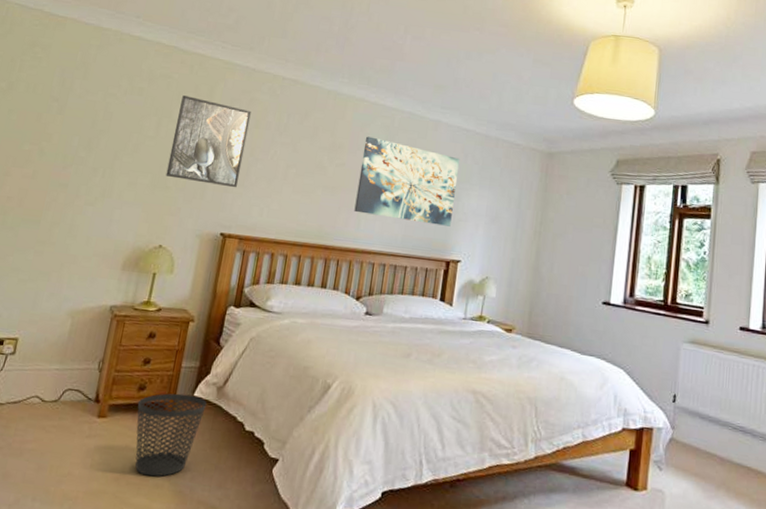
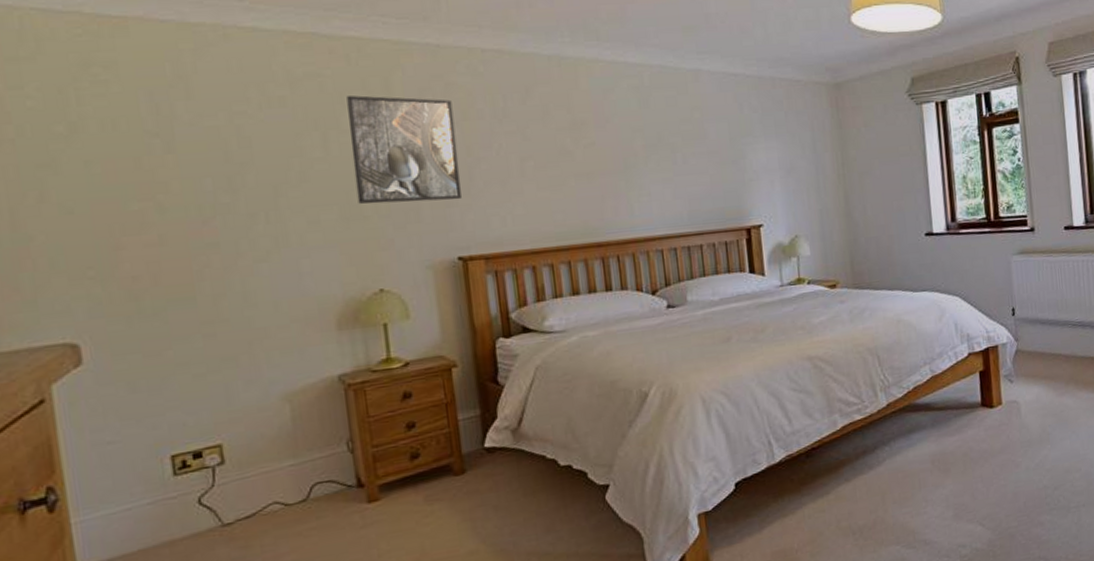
wastebasket: present [135,393,207,477] -> none [414,446,504,547]
wall art: present [354,136,460,227] -> none [612,103,742,197]

